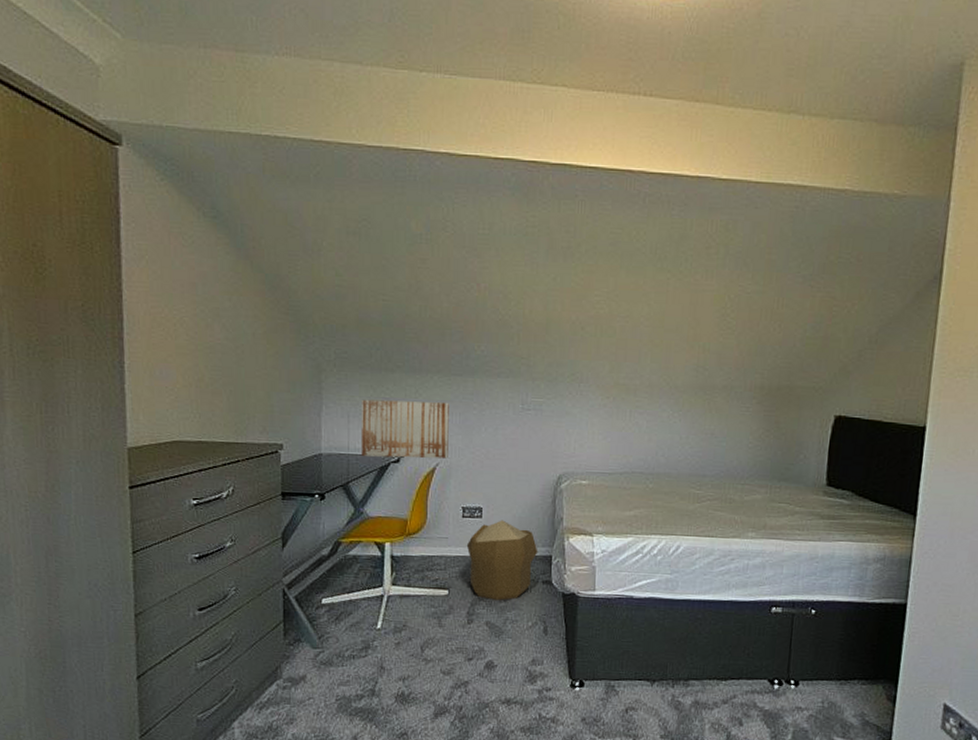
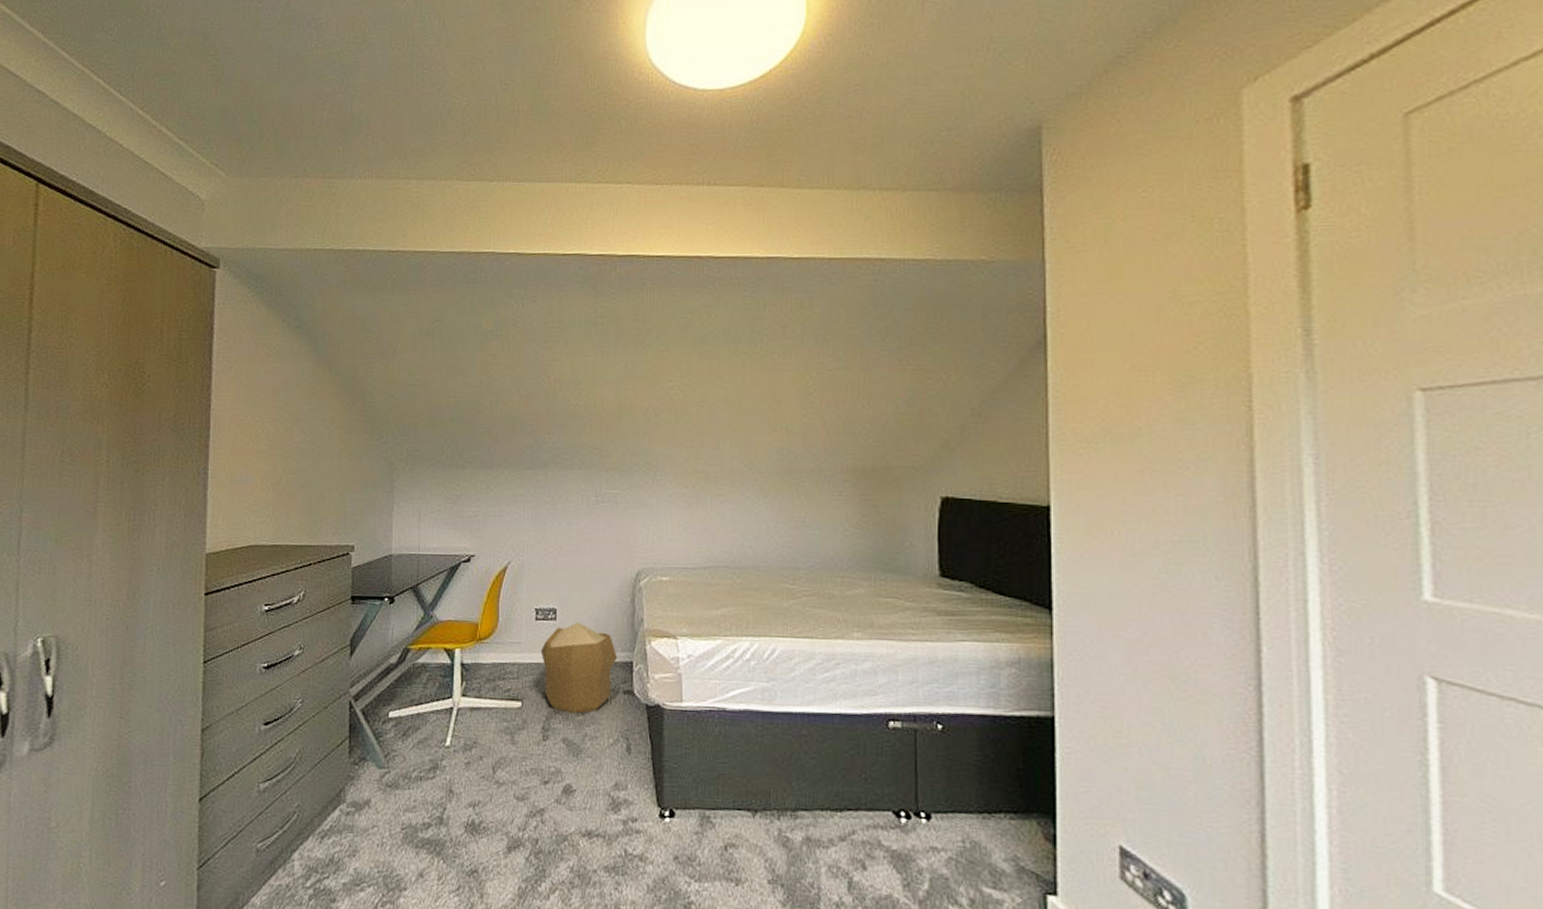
wall art: present [361,399,449,459] -> none [431,496,521,557]

